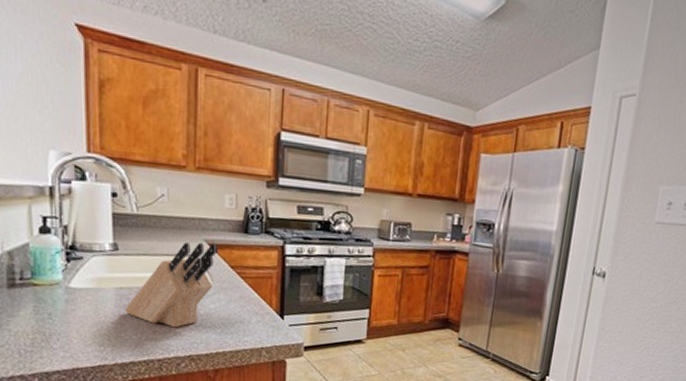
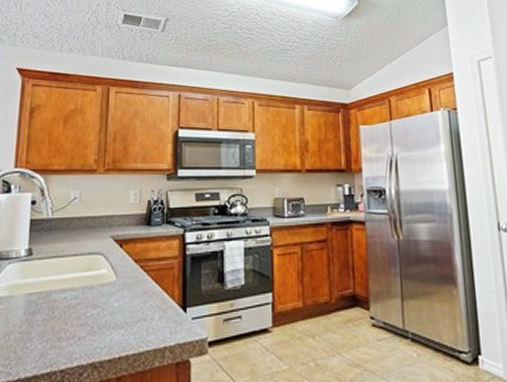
knife block: present [124,242,217,328] -> none [32,238,122,332]

